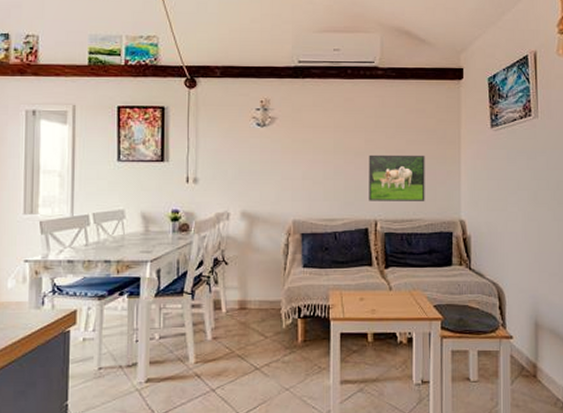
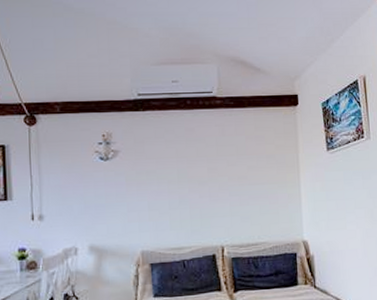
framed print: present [368,154,425,201] -> none [212,180,269,228]

